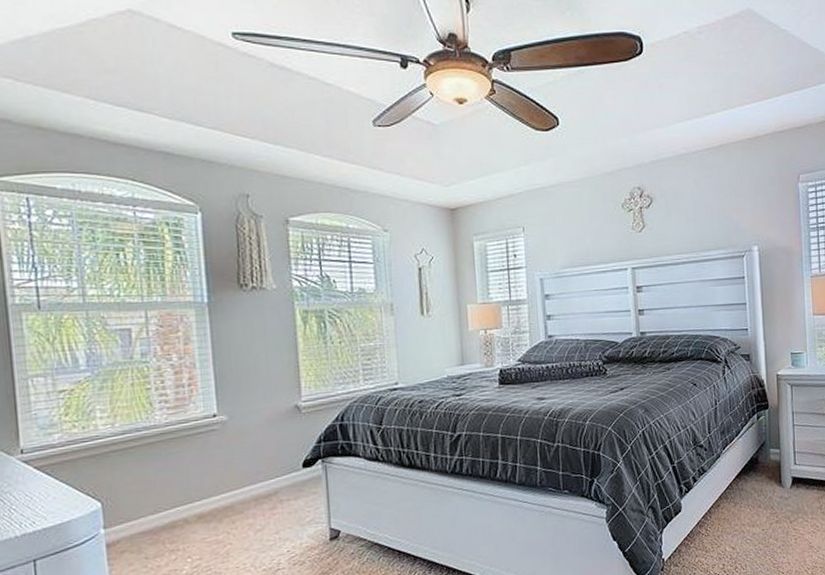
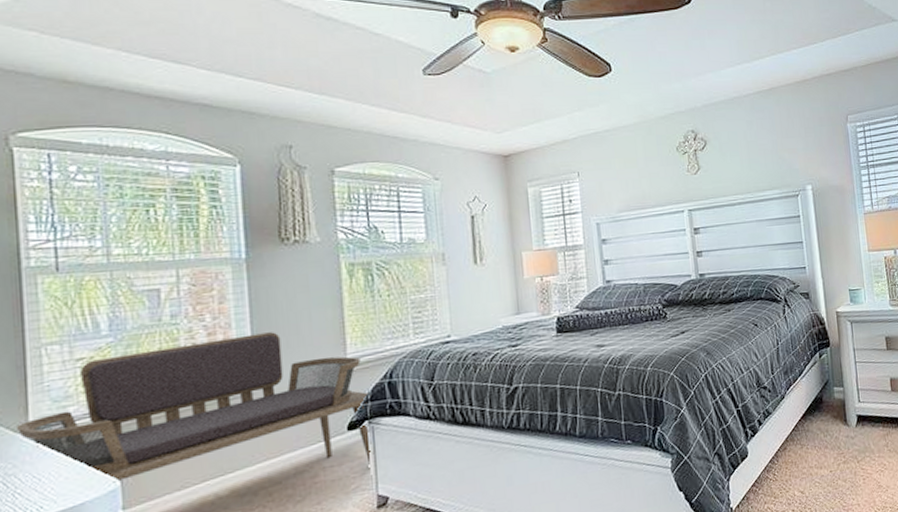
bench: none [9,373,327,504] -> present [15,332,374,483]

